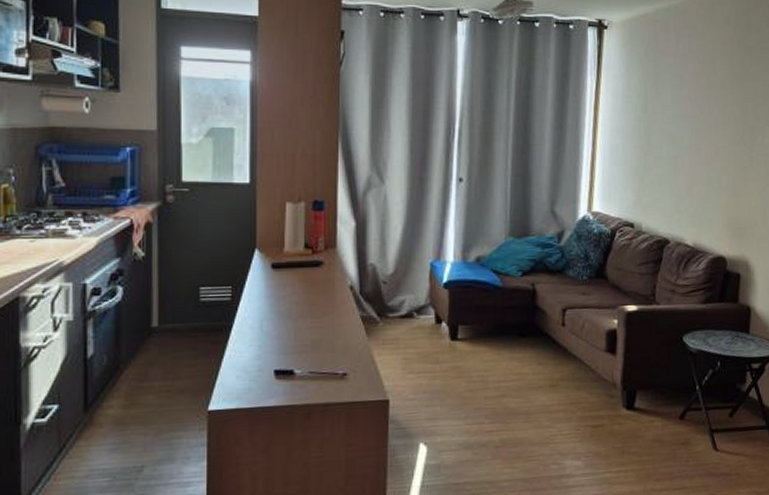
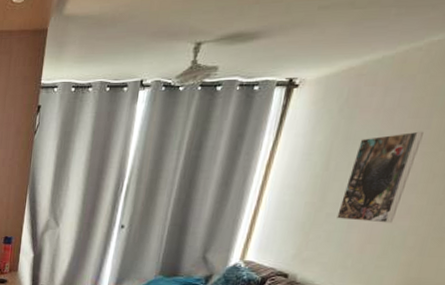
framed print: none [663,76,713,165] -> present [336,131,424,223]

